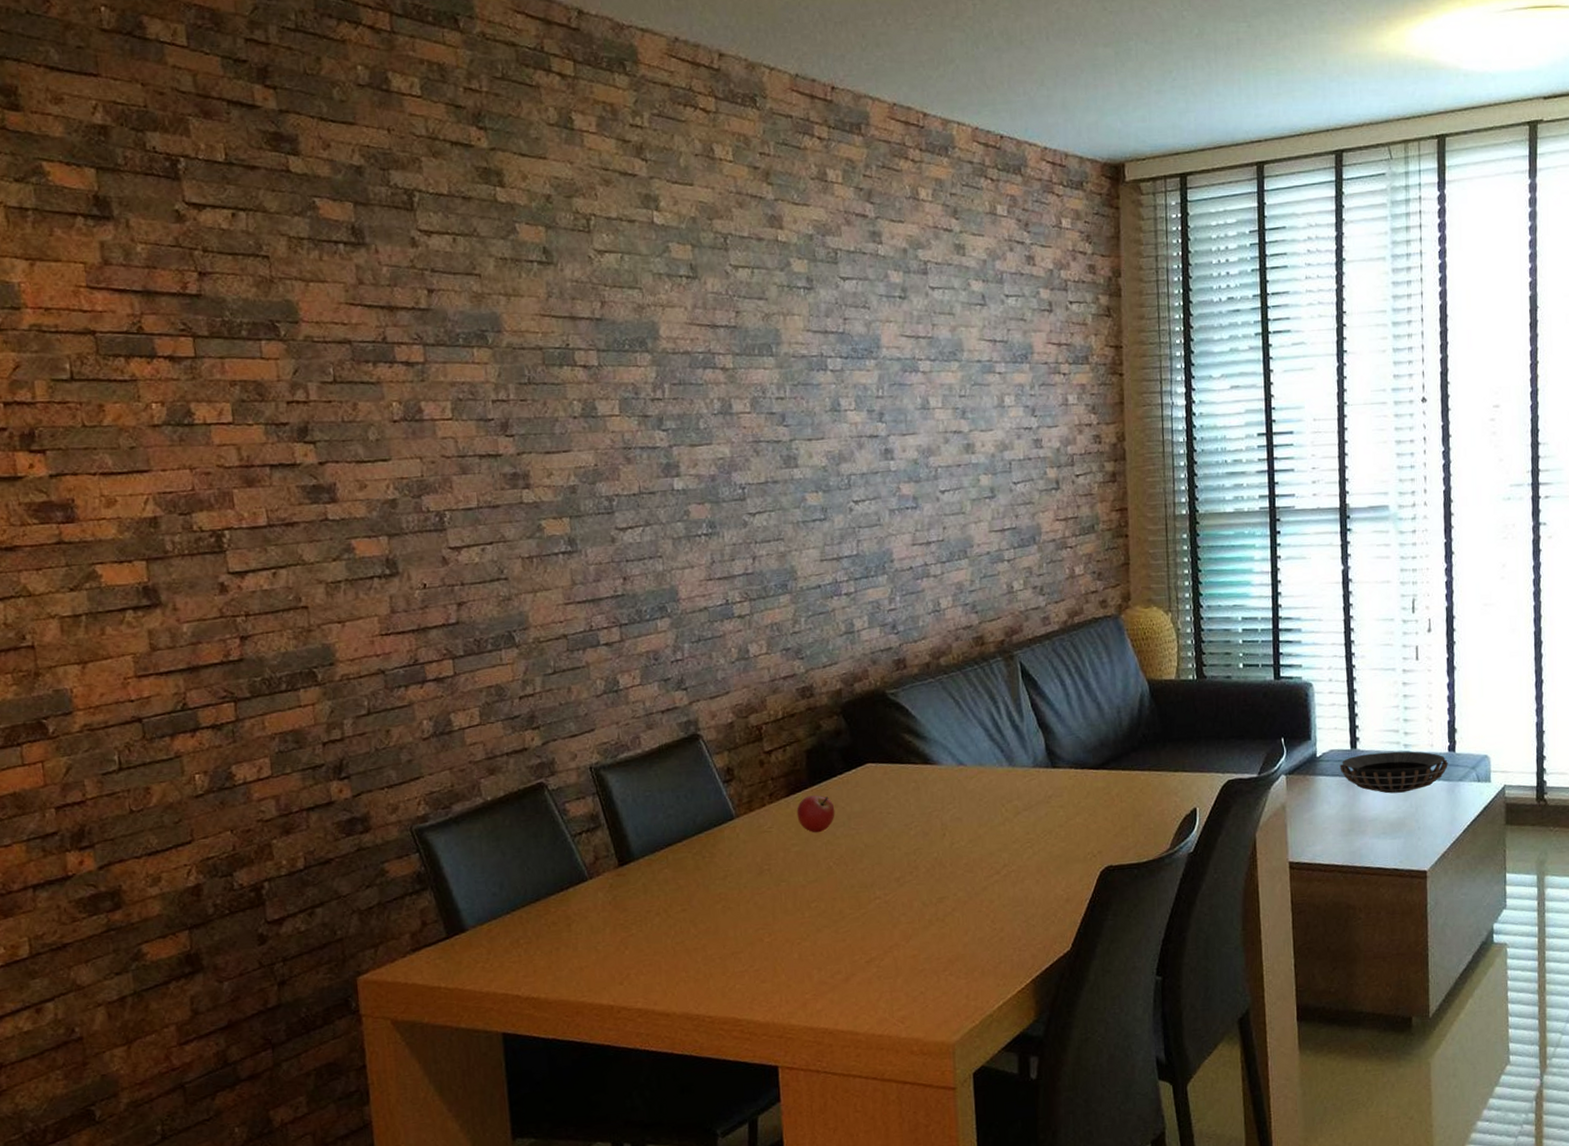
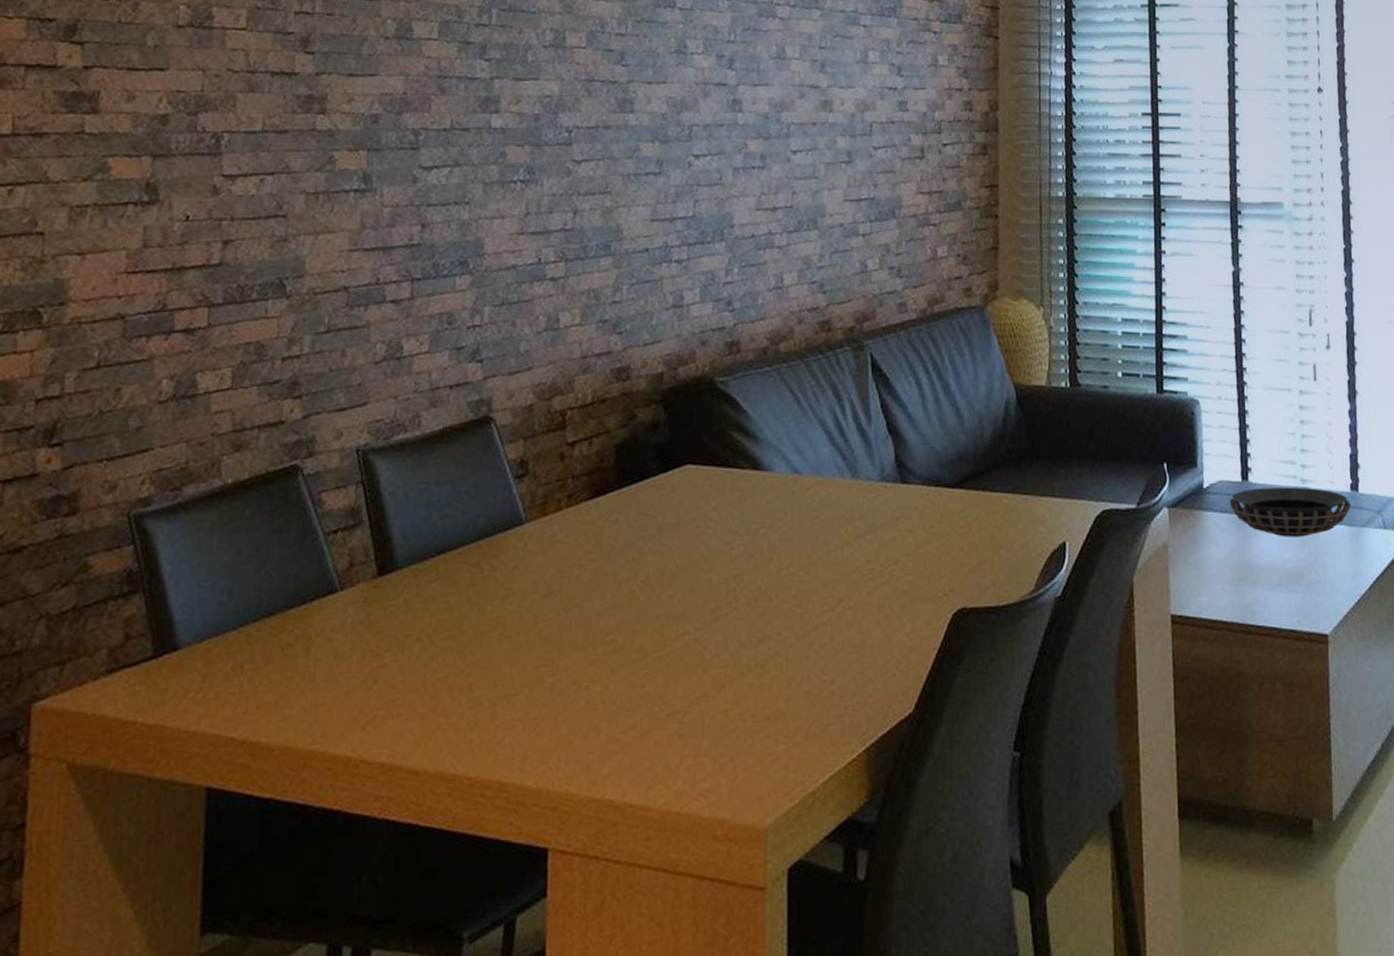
fruit: present [797,795,835,833] -> none [598,500,644,548]

